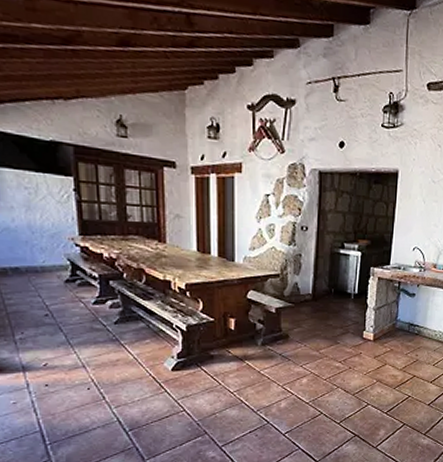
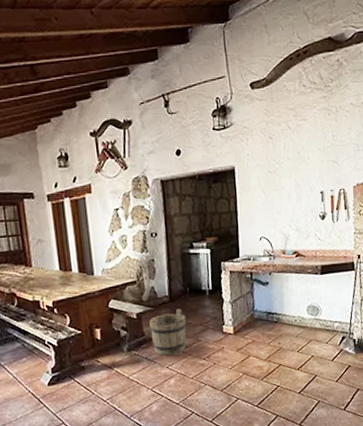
bucket: none [288,308,327,355] -> present [149,308,187,356]

